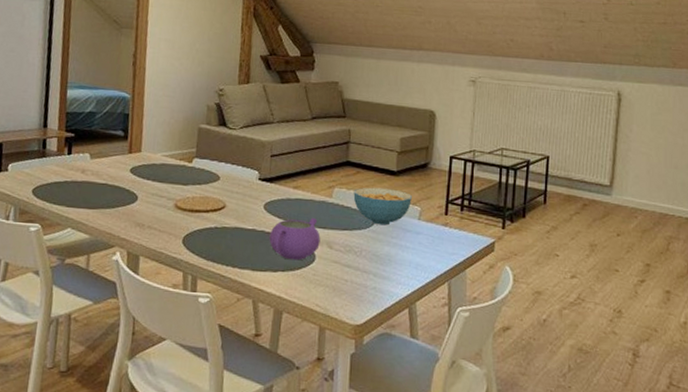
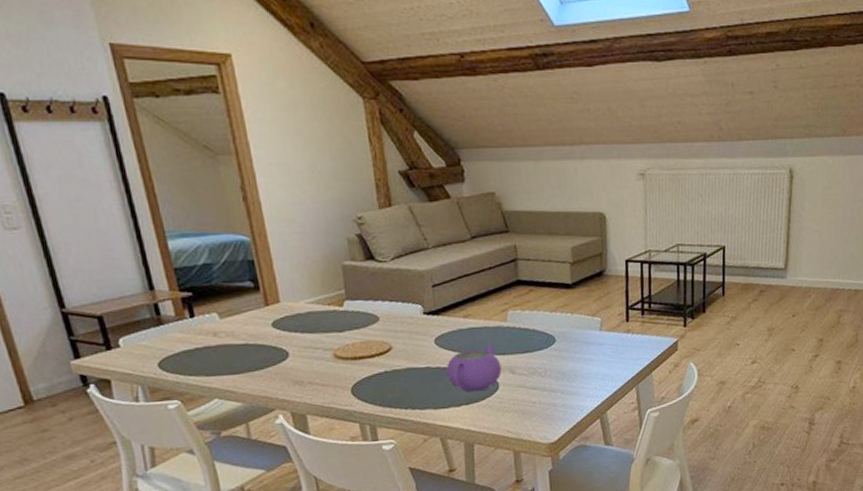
cereal bowl: present [353,187,412,226] -> none [529,303,591,342]

